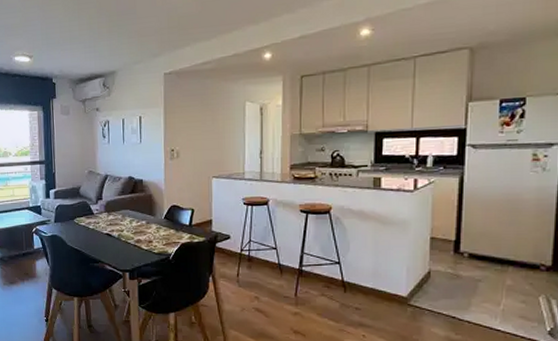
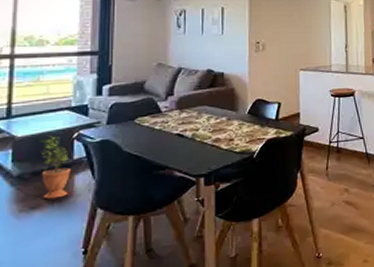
potted plant: none [12,228,33,278] -> present [40,134,70,200]

